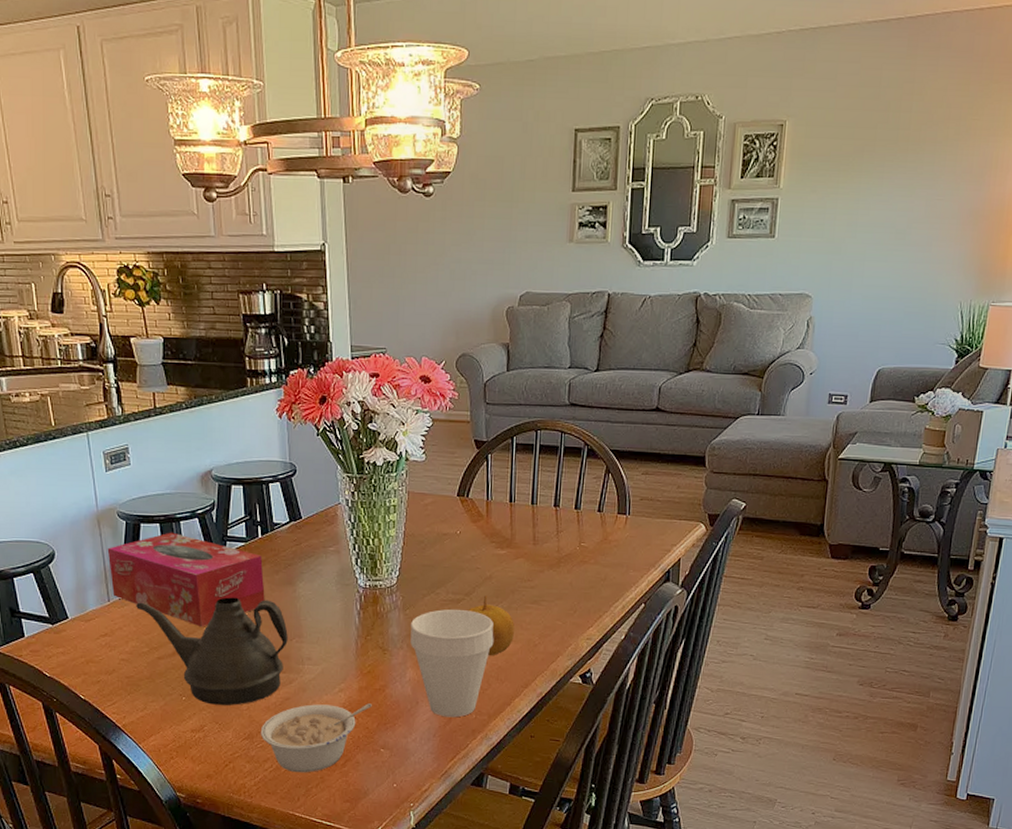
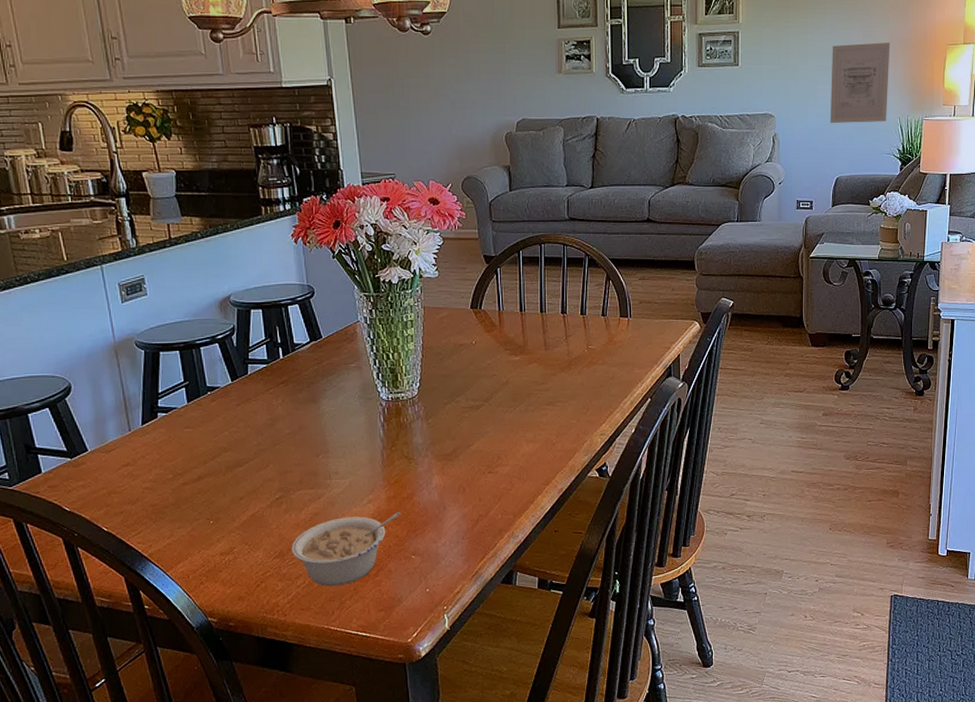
tissue box: present [107,532,265,627] -> none [126,358,289,450]
teapot: present [136,597,288,705] -> none [158,418,314,526]
cup: present [410,609,494,718] -> none [433,415,514,520]
fruit: present [468,595,514,656] -> none [488,400,532,458]
wall art: none [876,213,959,307] -> present [830,42,890,124]

